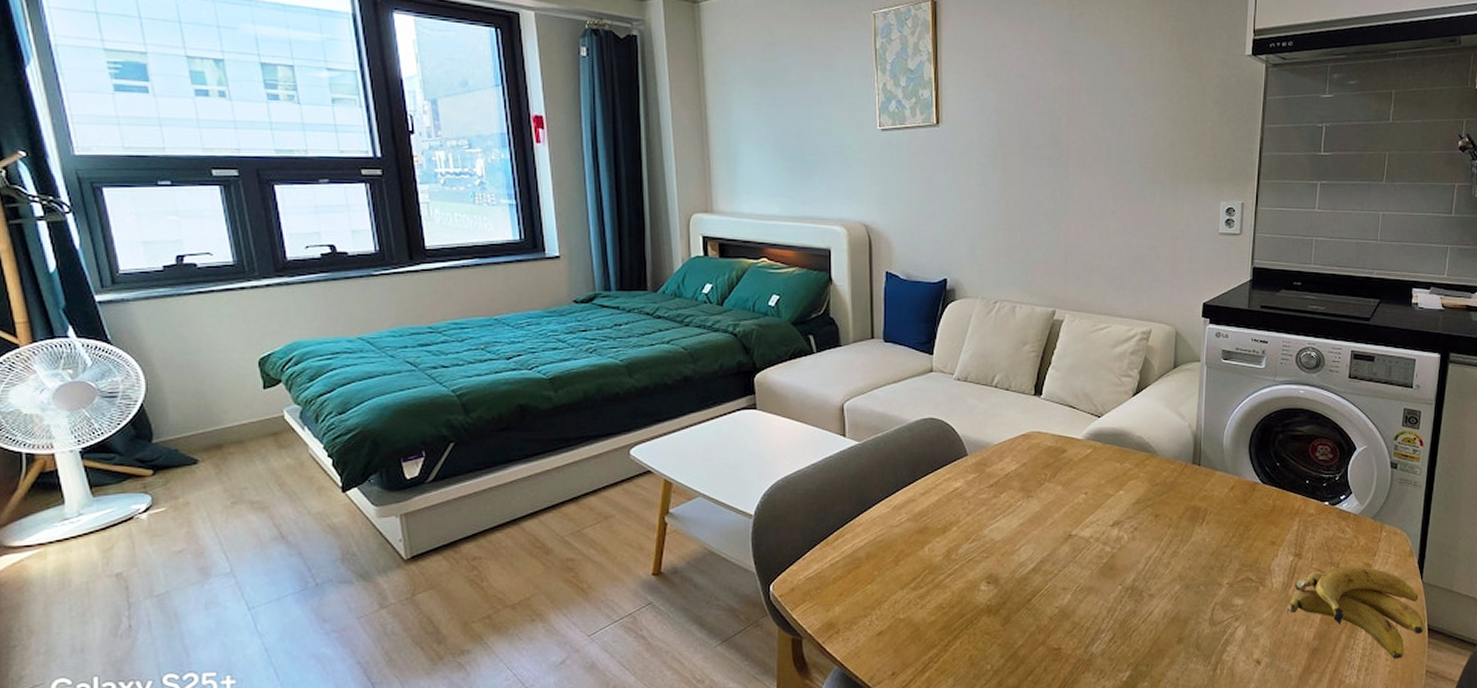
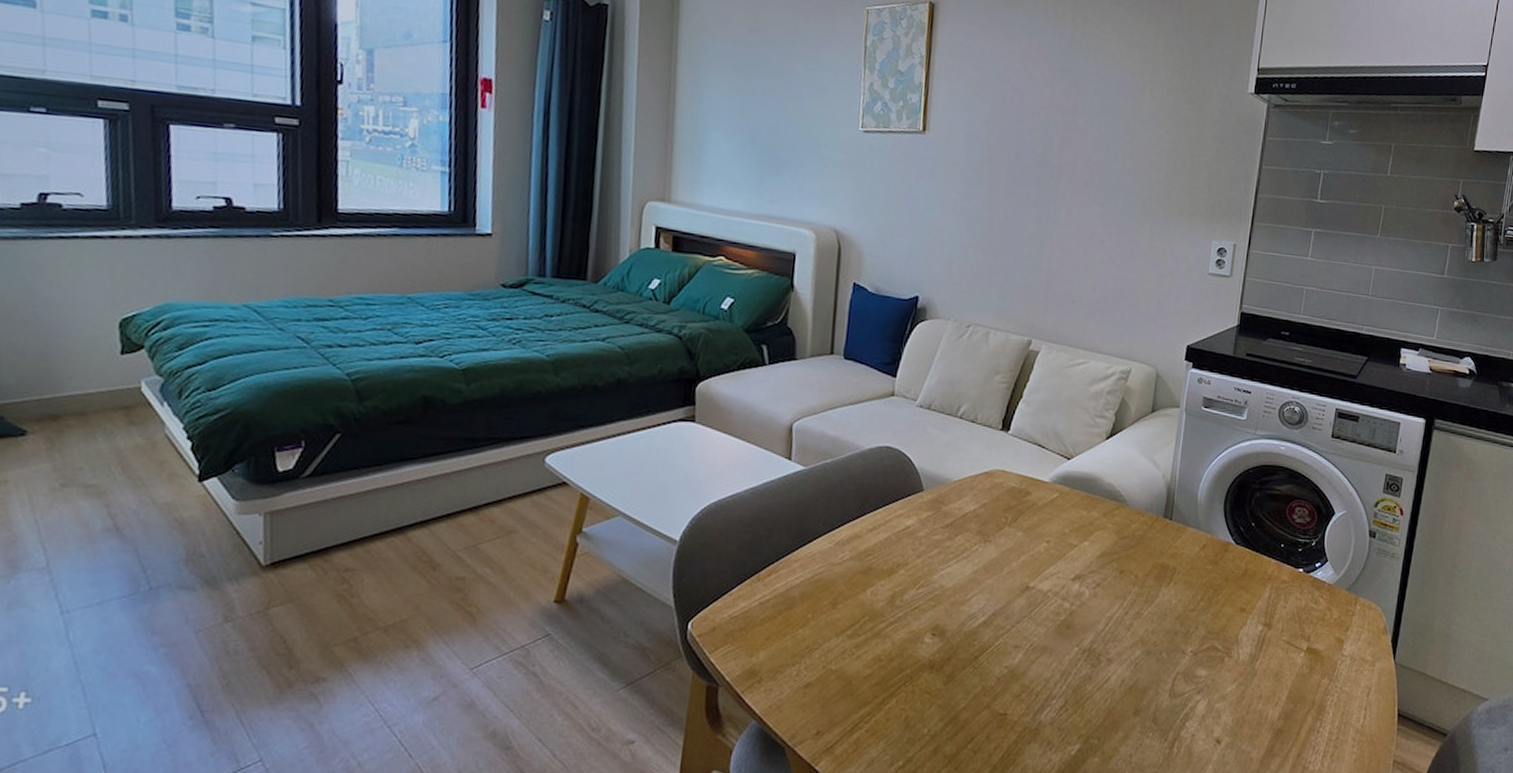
banana: present [1285,566,1424,659] -> none [1250,640,1394,746]

